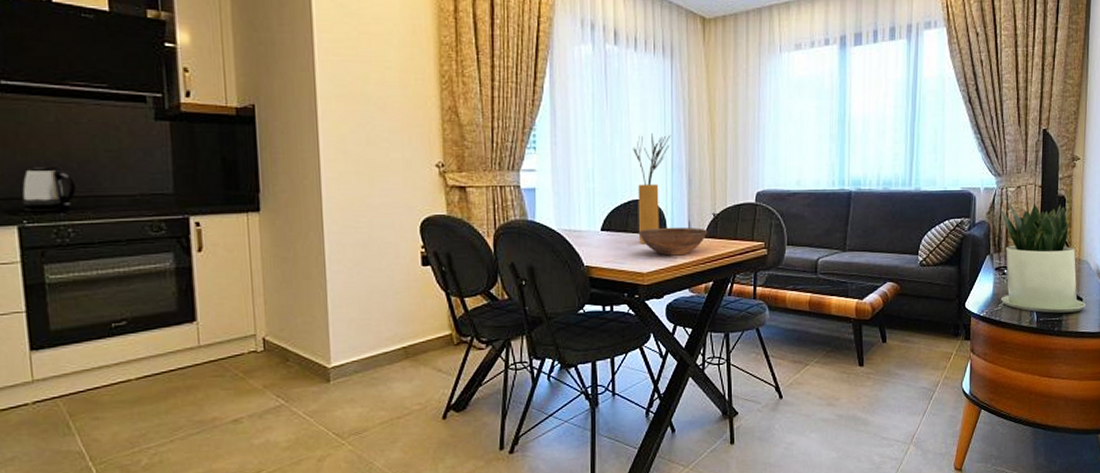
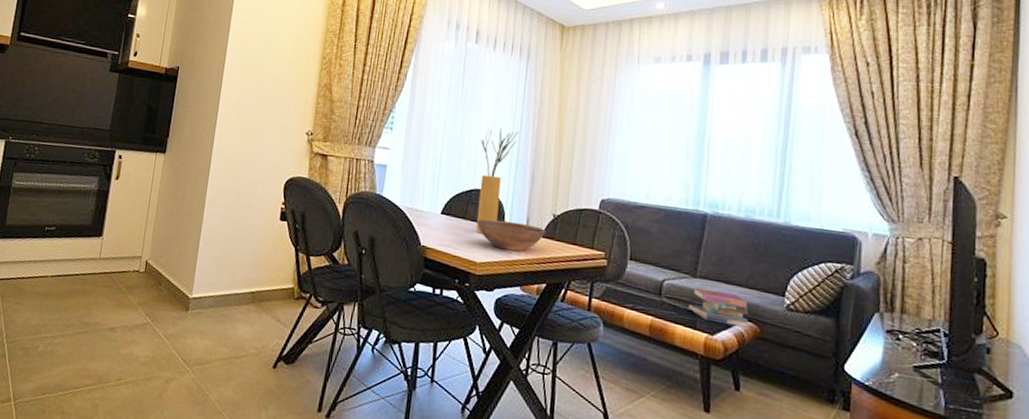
kettle: present [21,166,76,214] -> none [11,97,48,134]
books: none [841,260,891,288] -> present [689,287,749,328]
planter: present [1000,204,1086,314] -> none [893,258,1019,408]

